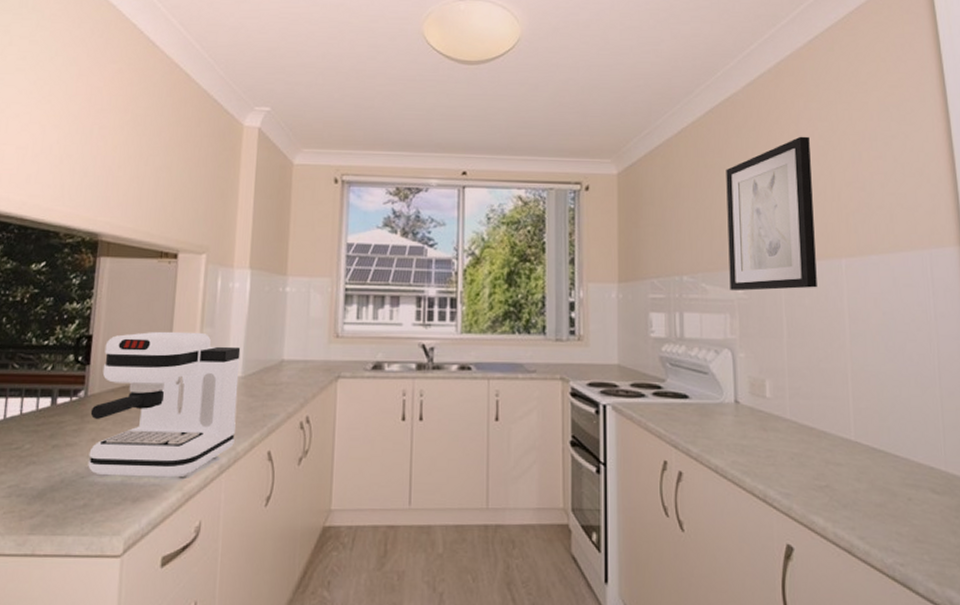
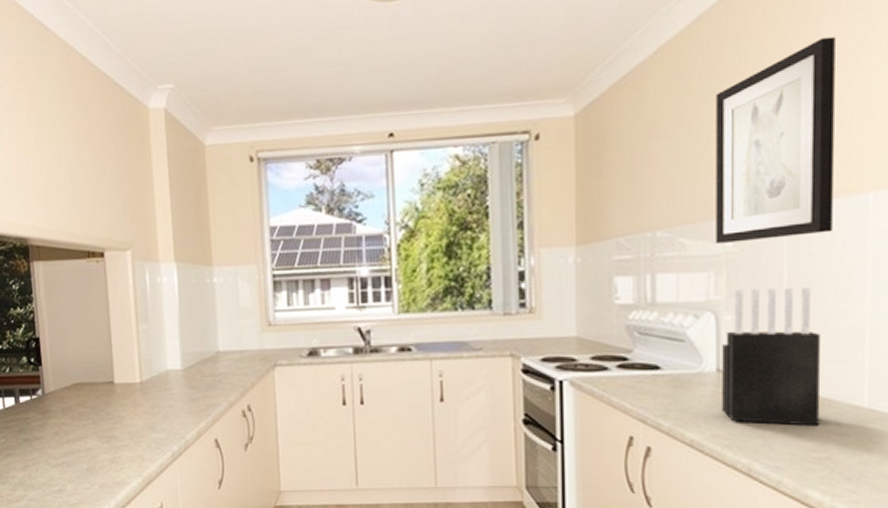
coffee maker: present [88,331,241,477] -> none [50,329,183,464]
knife block: none [738,331,819,456] -> present [722,287,822,426]

